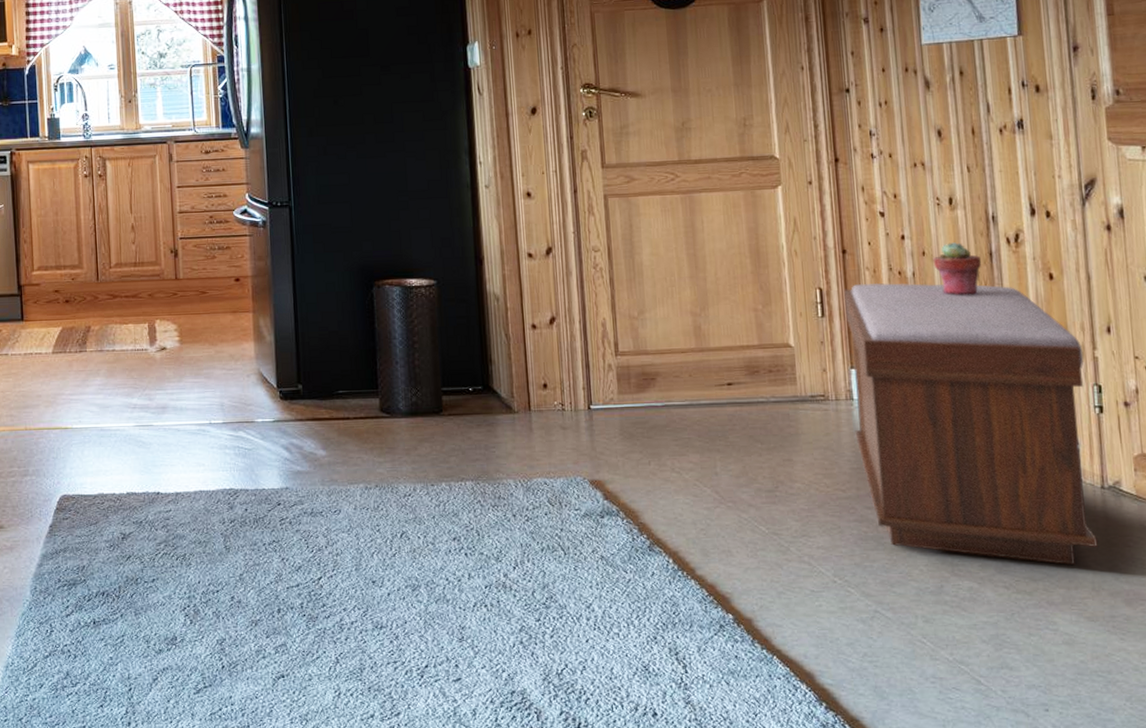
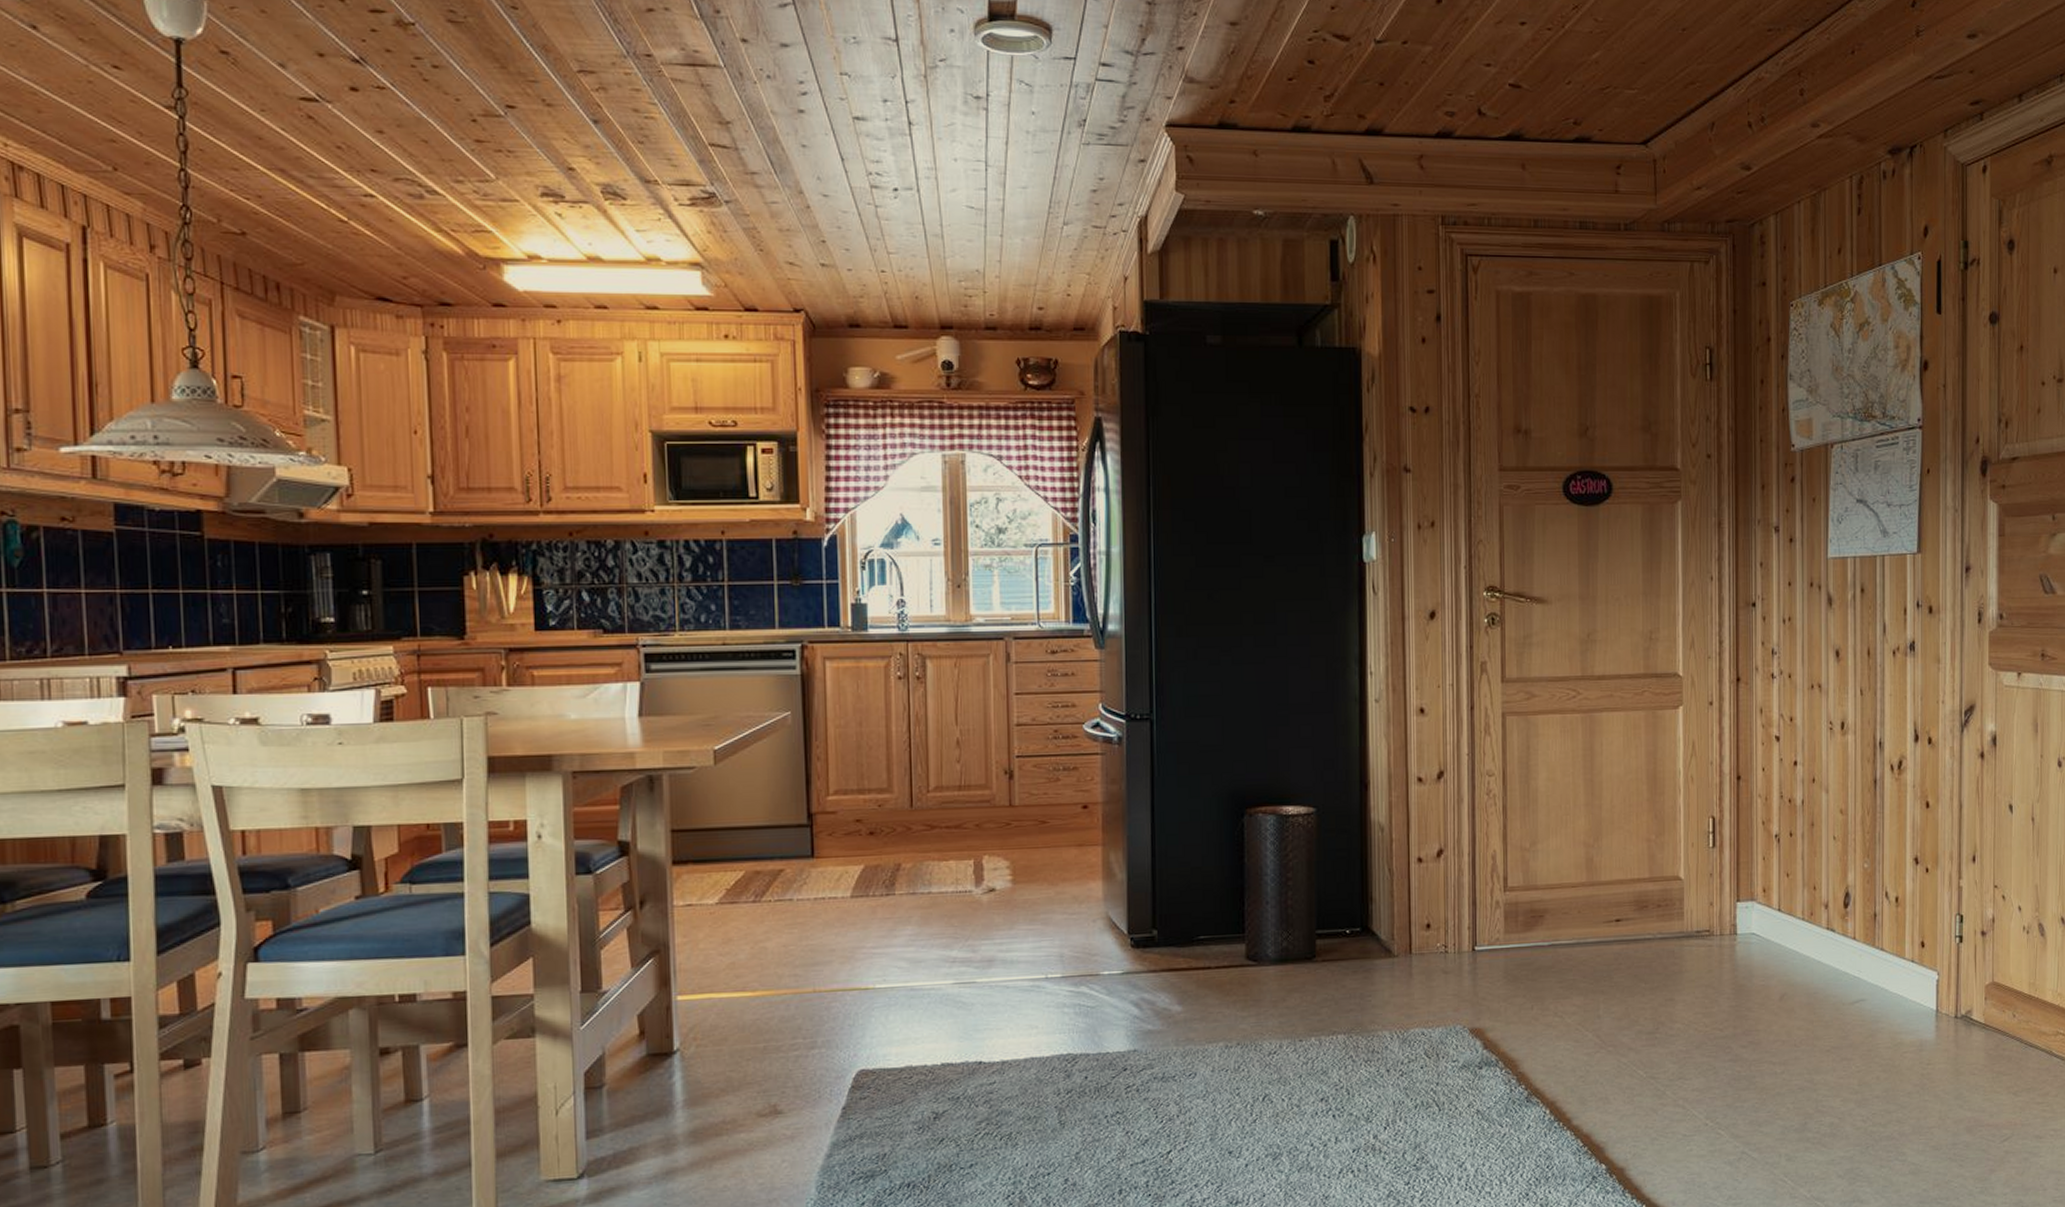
bench: present [844,282,1098,565] -> none [1735,811,1950,1095]
potted succulent: present [933,242,982,296] -> none [1822,769,1867,824]

